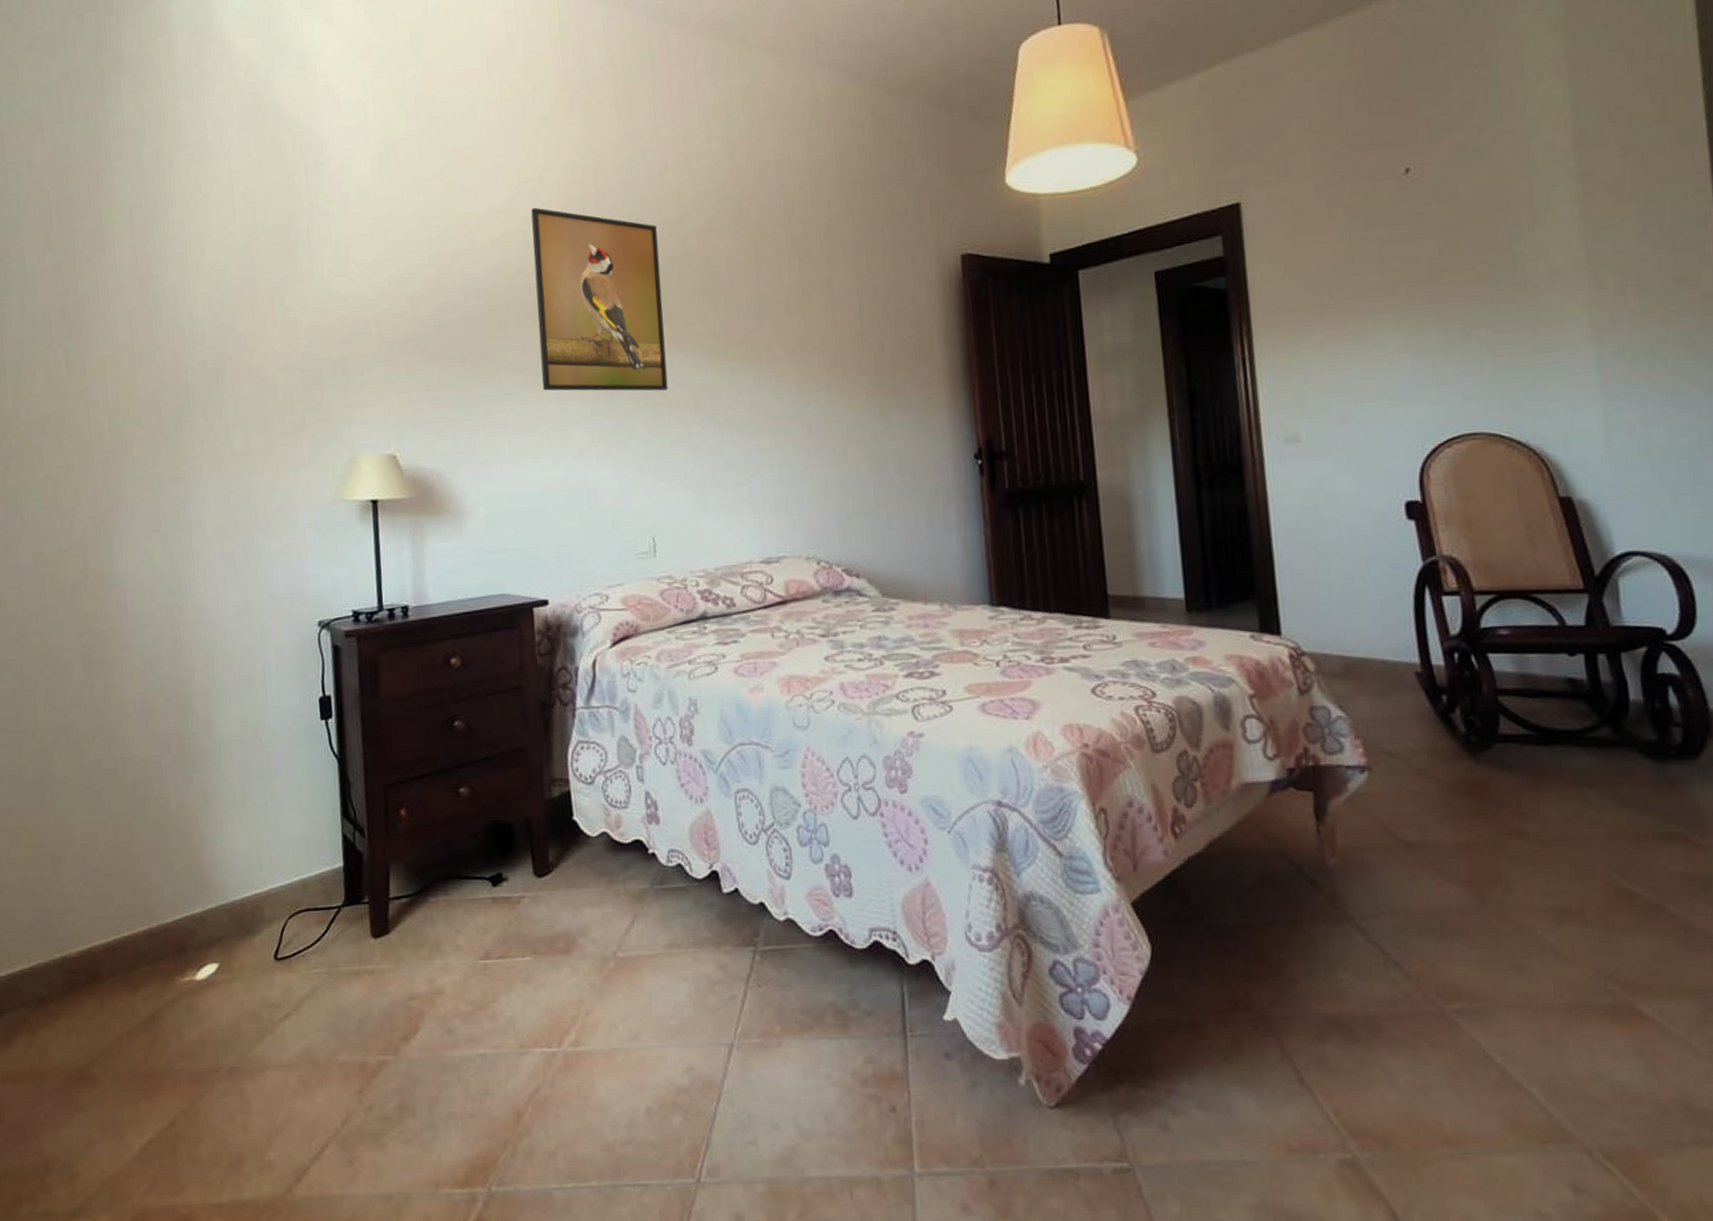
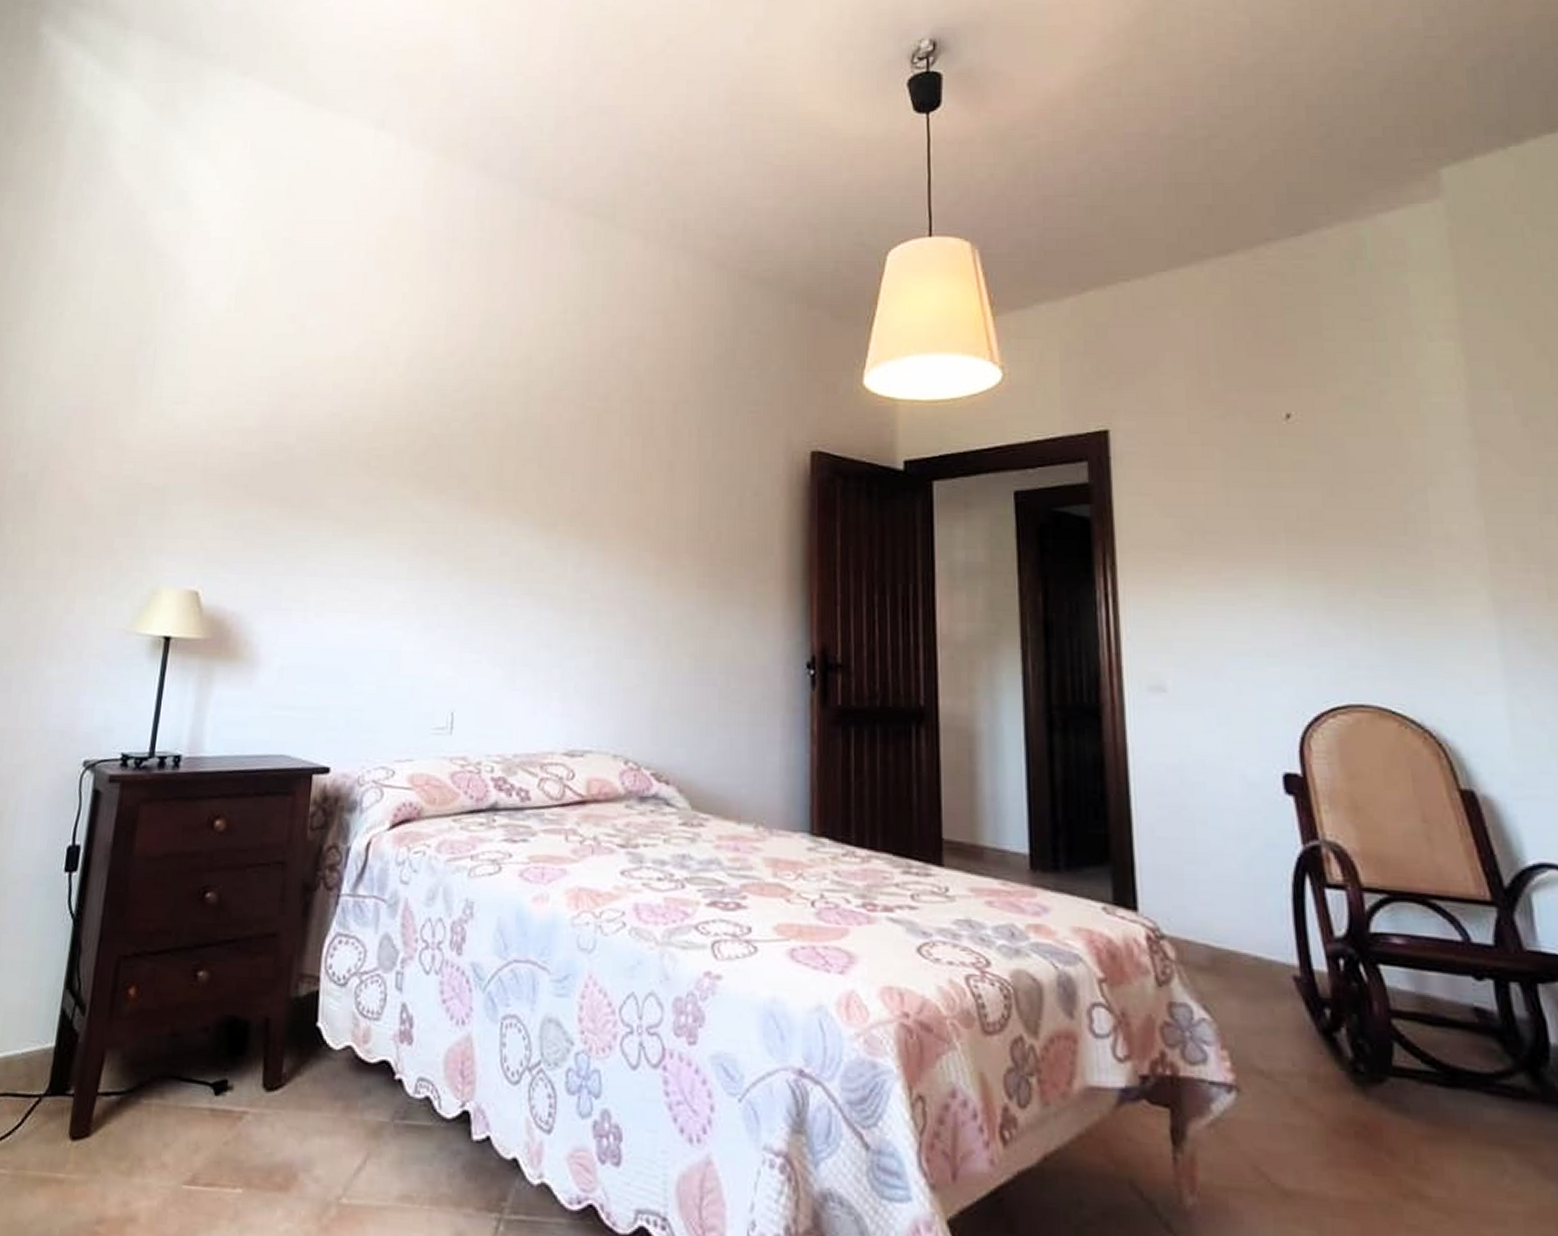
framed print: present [531,207,668,391] -> none [360,357,501,557]

